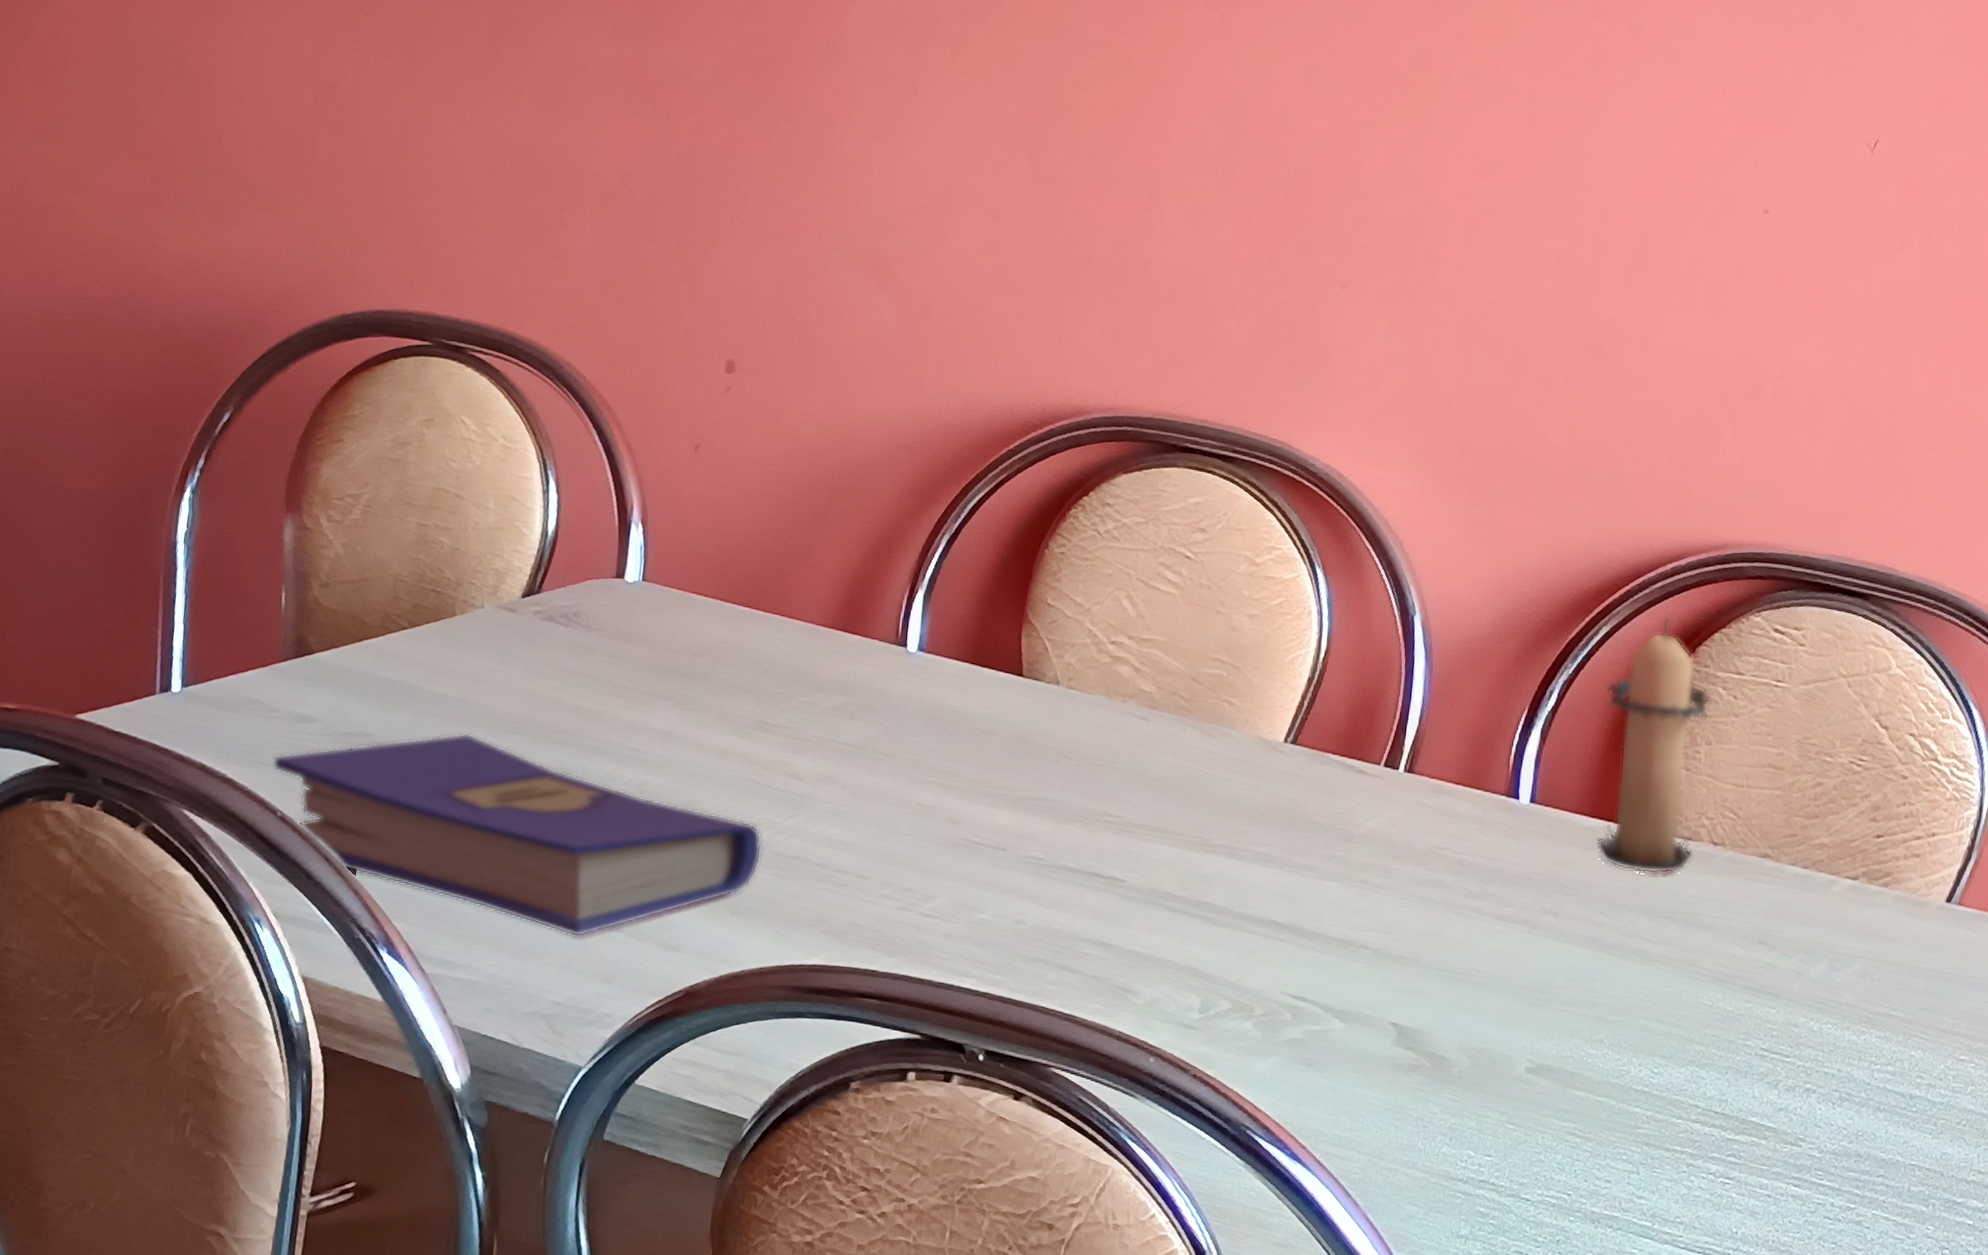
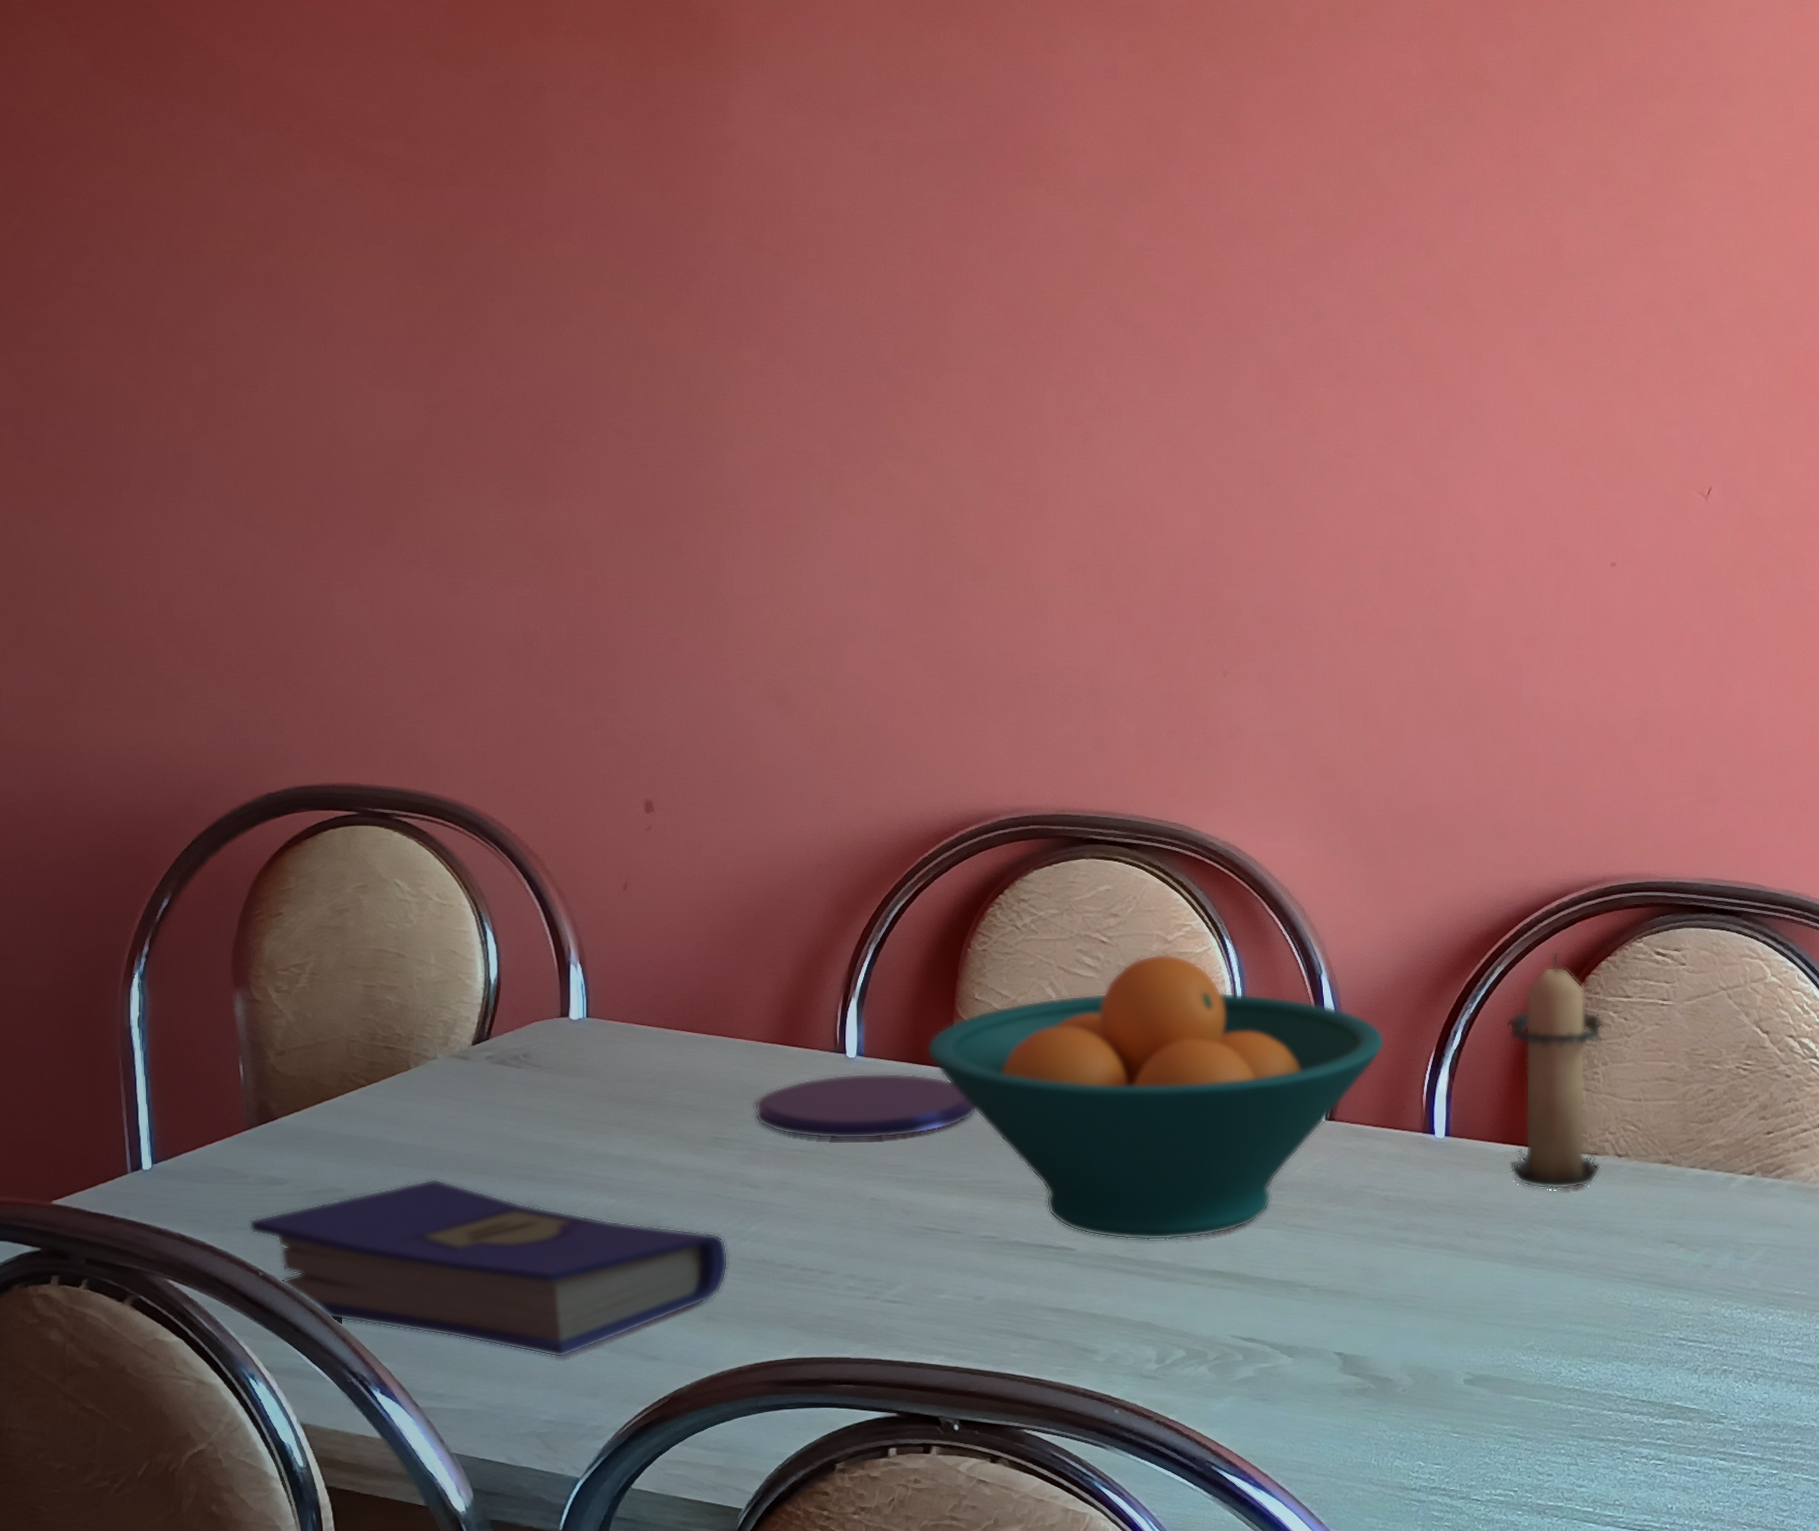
saucer: none [804,668,1037,742] -> present [754,1073,977,1140]
fruit bowl: none [991,575,1477,883] -> present [926,953,1386,1241]

